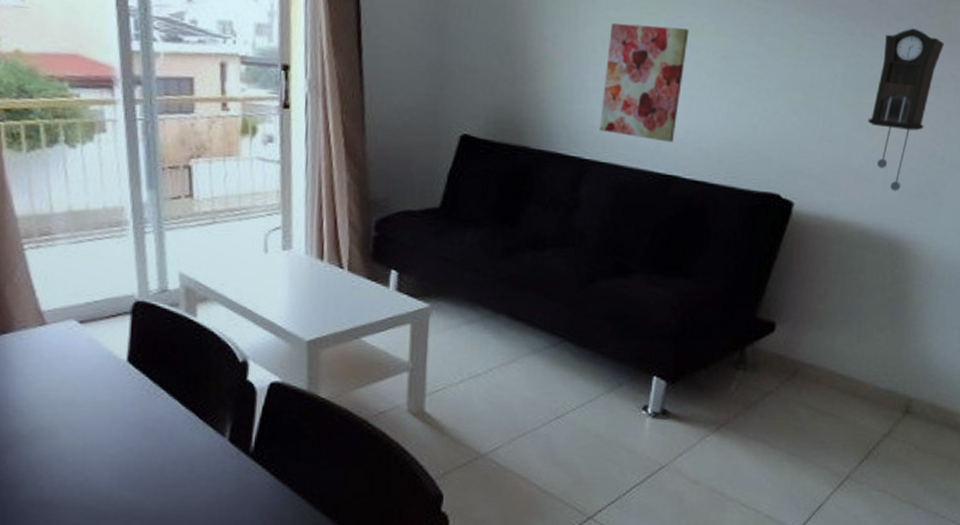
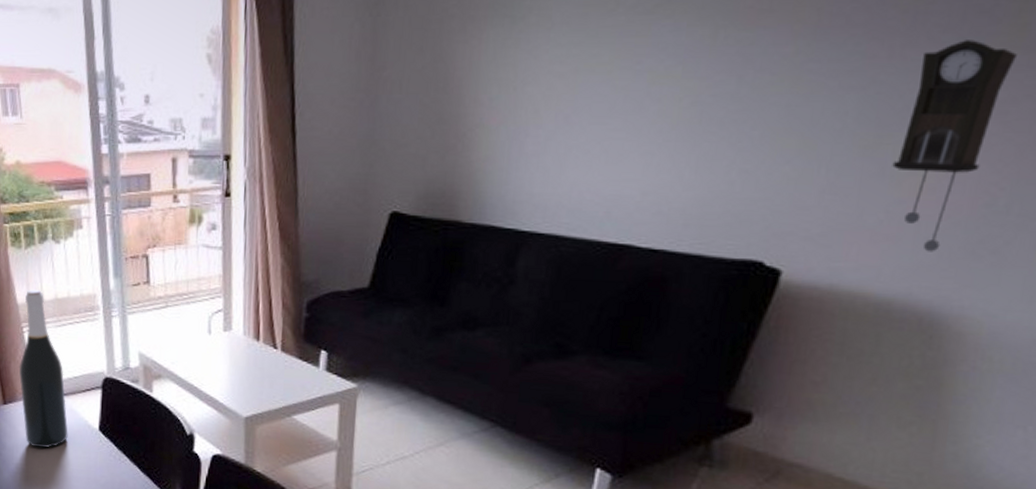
wine bottle: none [17,200,86,386] -> present [19,289,68,449]
wall art: present [599,23,690,143] -> none [539,75,650,208]

